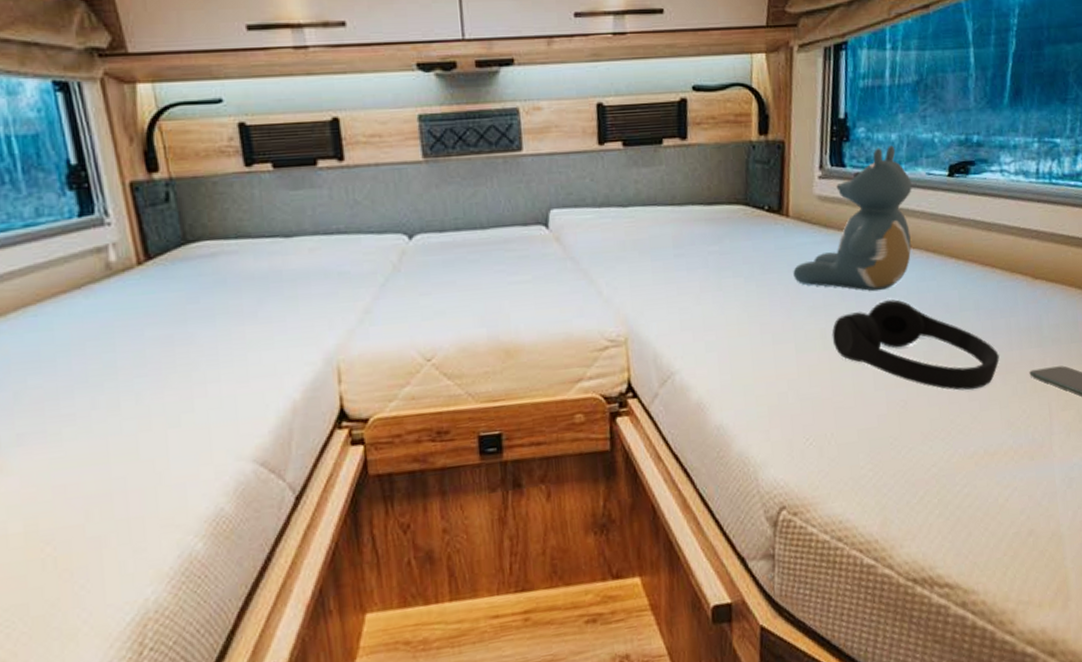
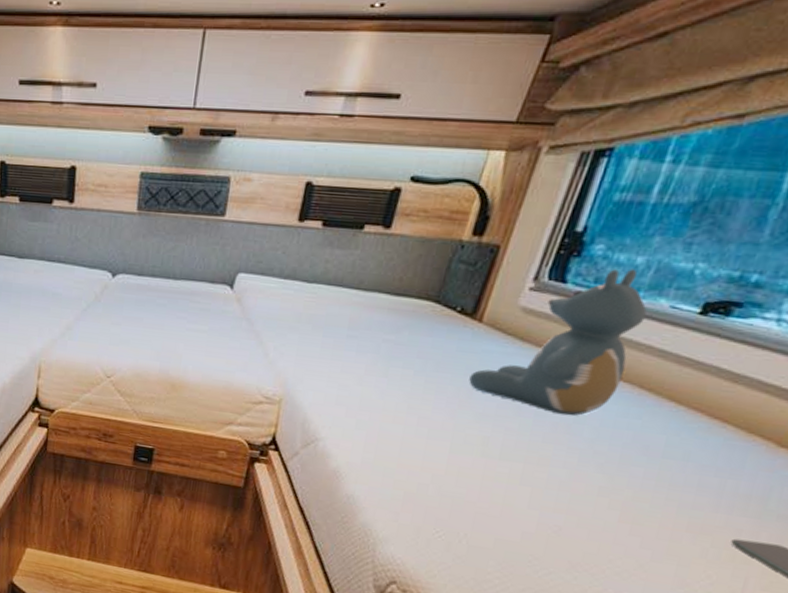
headphones: present [831,299,1000,391] -> none [493,425,698,540]

